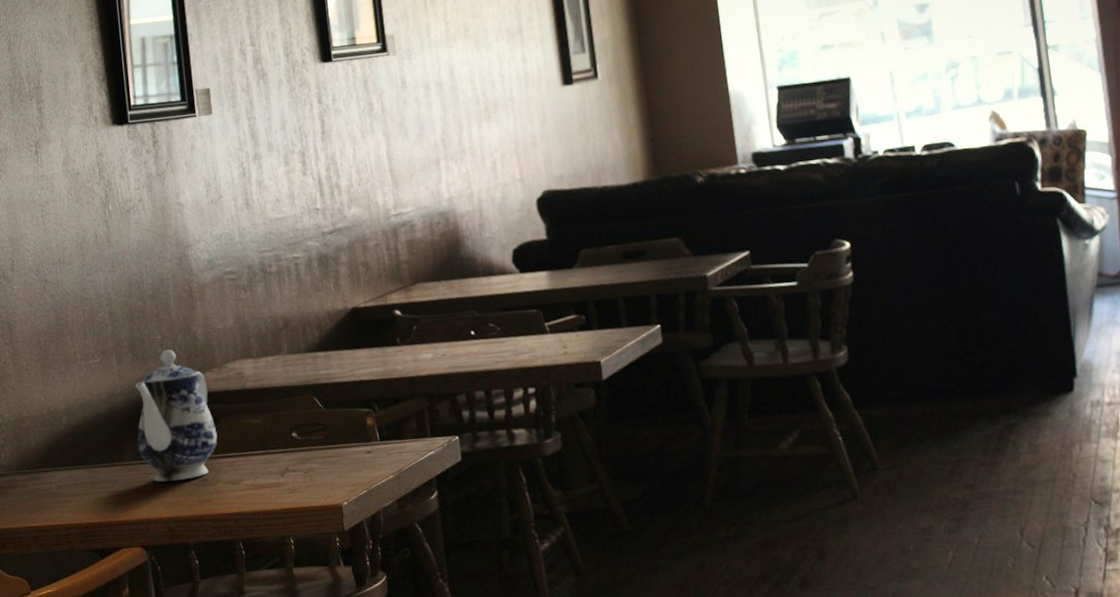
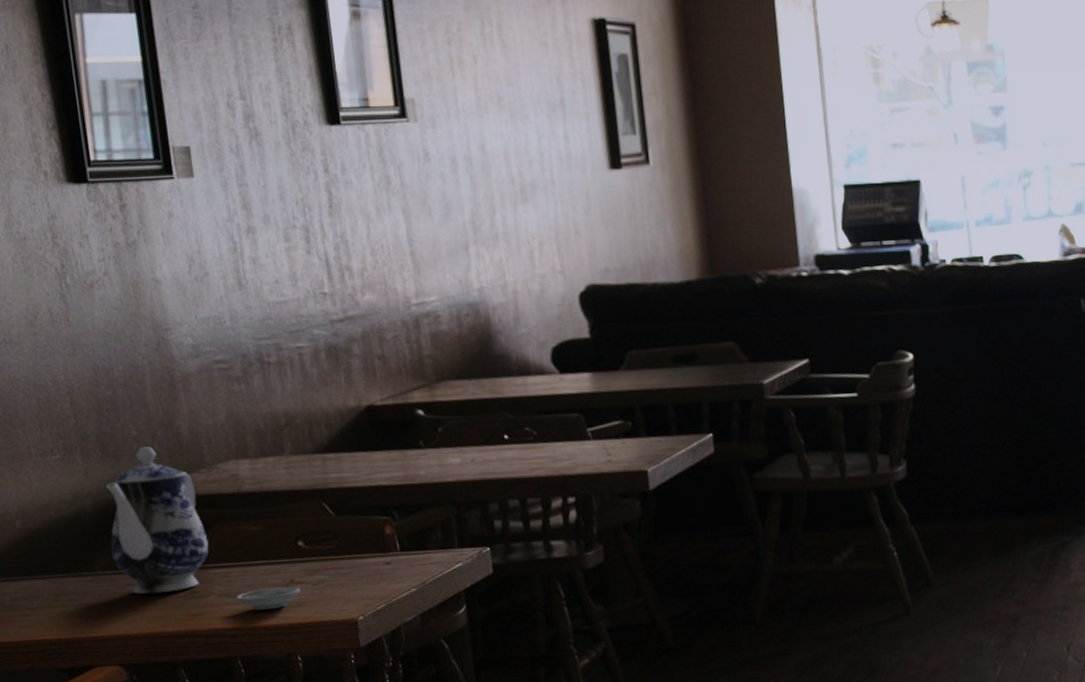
saucer: none [240,474,294,496] -> present [236,586,301,610]

